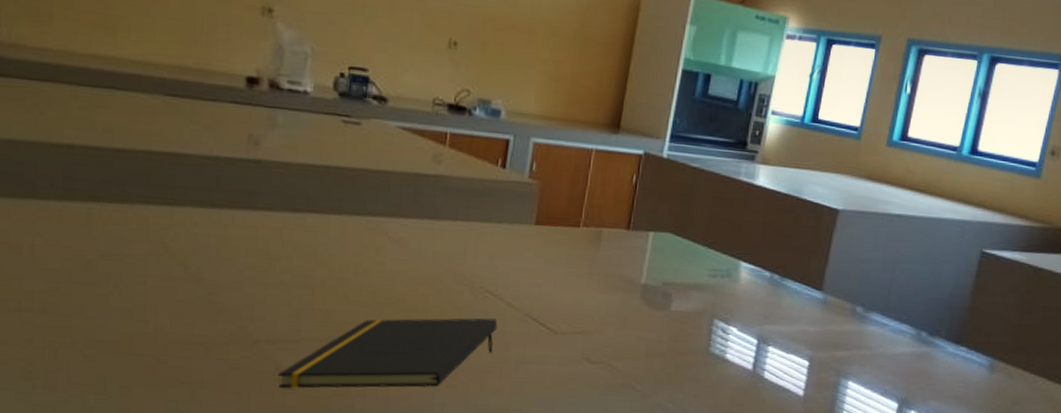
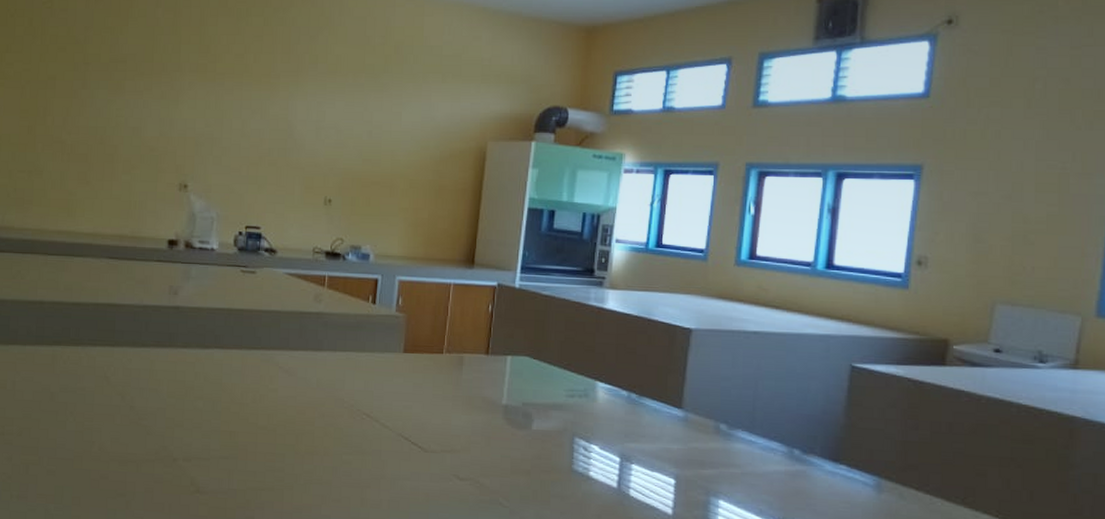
notepad: present [278,318,498,389] -> none [193,438,374,501]

